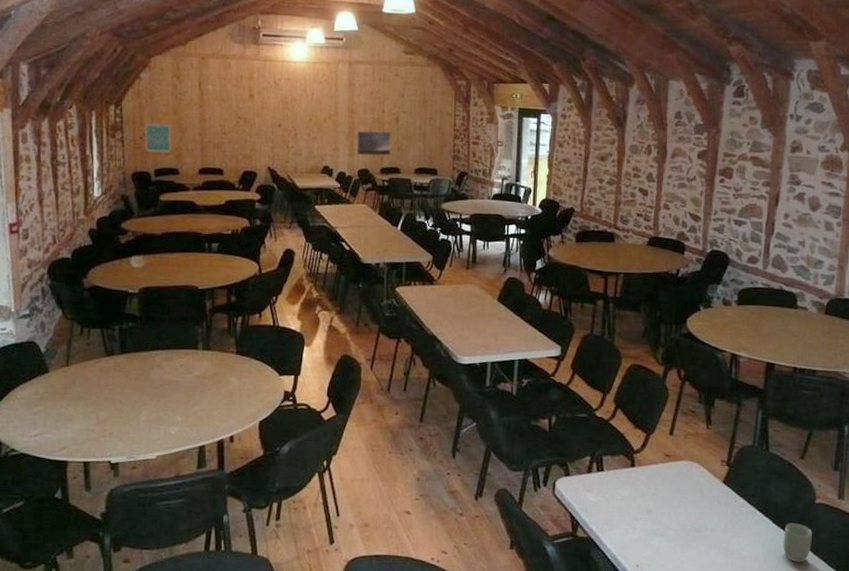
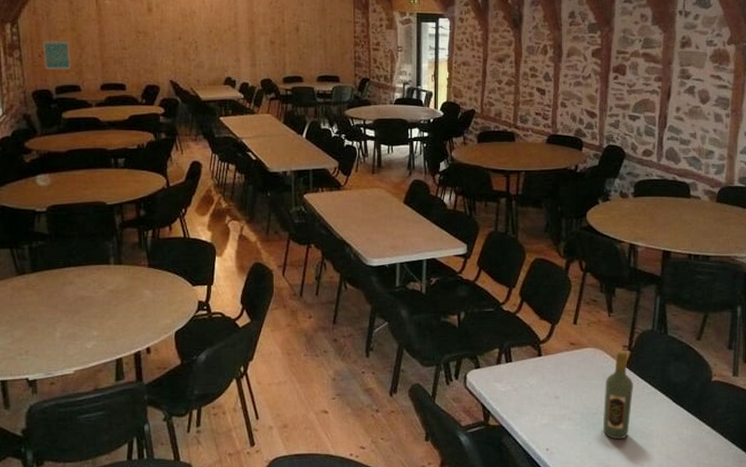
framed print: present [356,130,392,157] -> none [258,40,293,66]
wine bottle: none [697,464,731,560] -> present [602,350,633,440]
cup: present [783,523,812,563] -> none [683,401,709,438]

